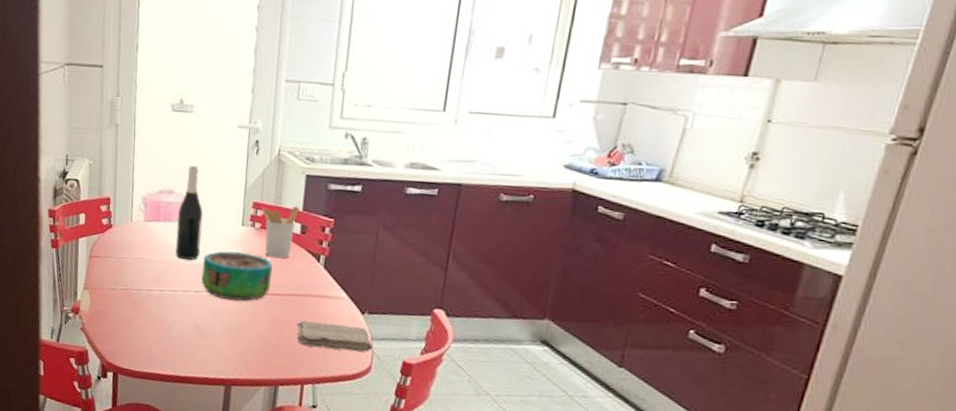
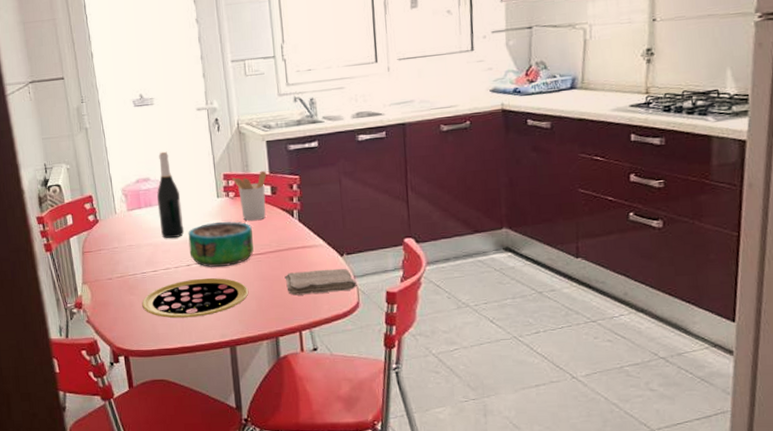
pizza: none [141,306,256,348] -> present [142,278,249,319]

